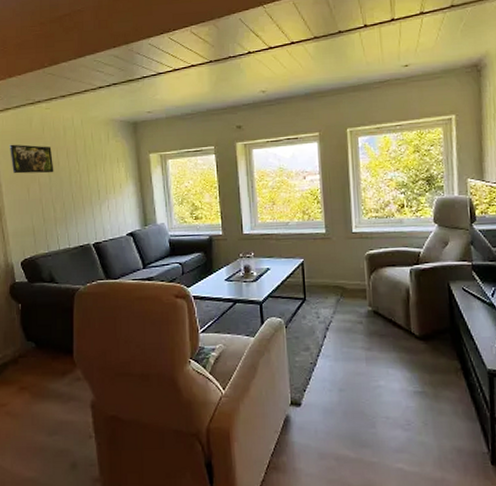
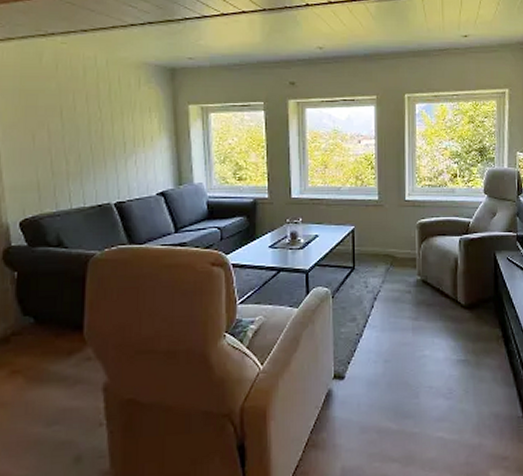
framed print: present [10,144,54,174] -> none [10,81,69,119]

